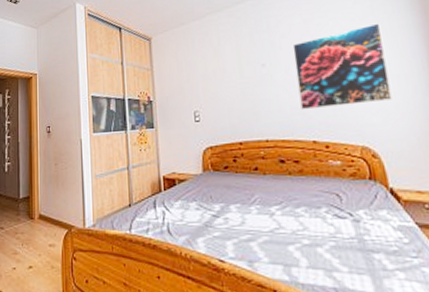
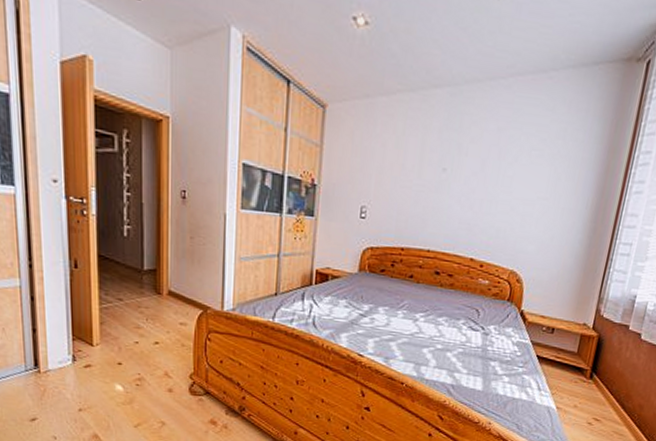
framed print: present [292,23,392,110] -> none [469,149,567,232]

